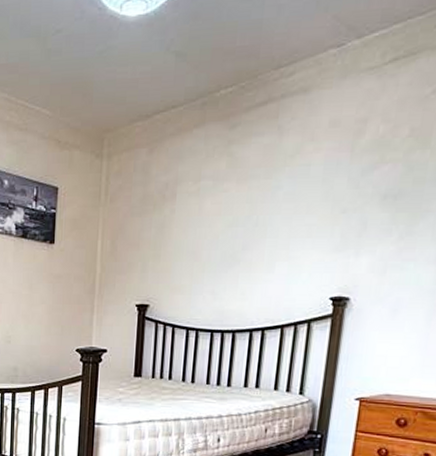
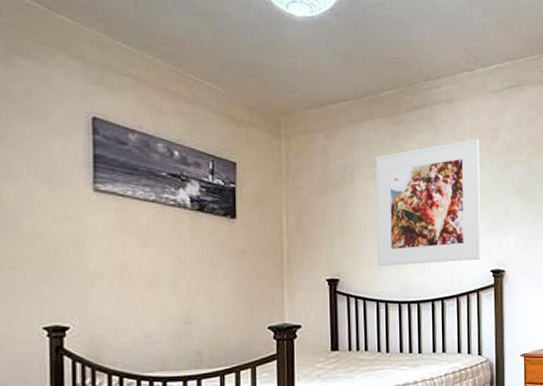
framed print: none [192,134,338,291] -> present [376,138,481,266]

